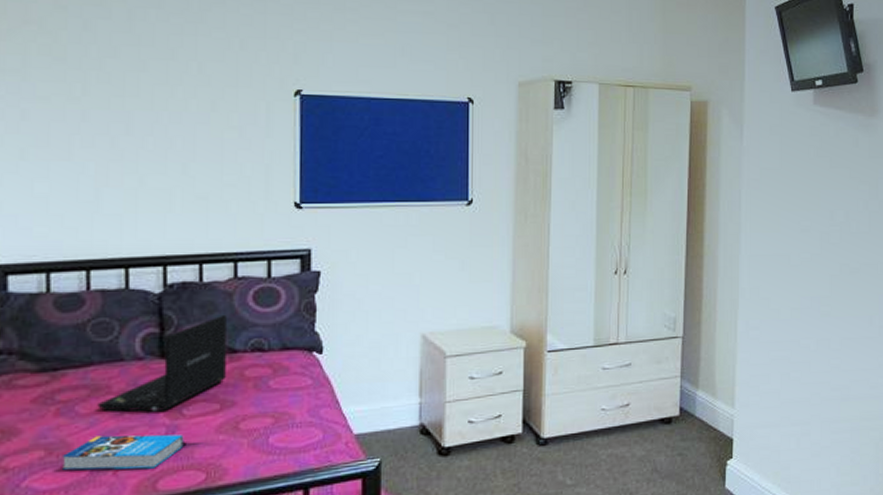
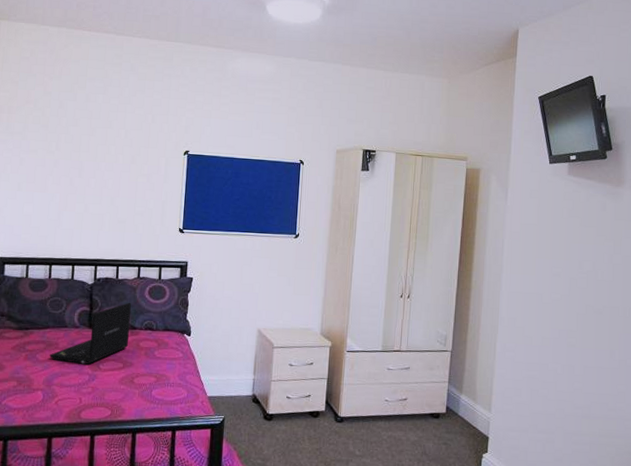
book: present [63,434,184,471] -> none [26,376,100,403]

